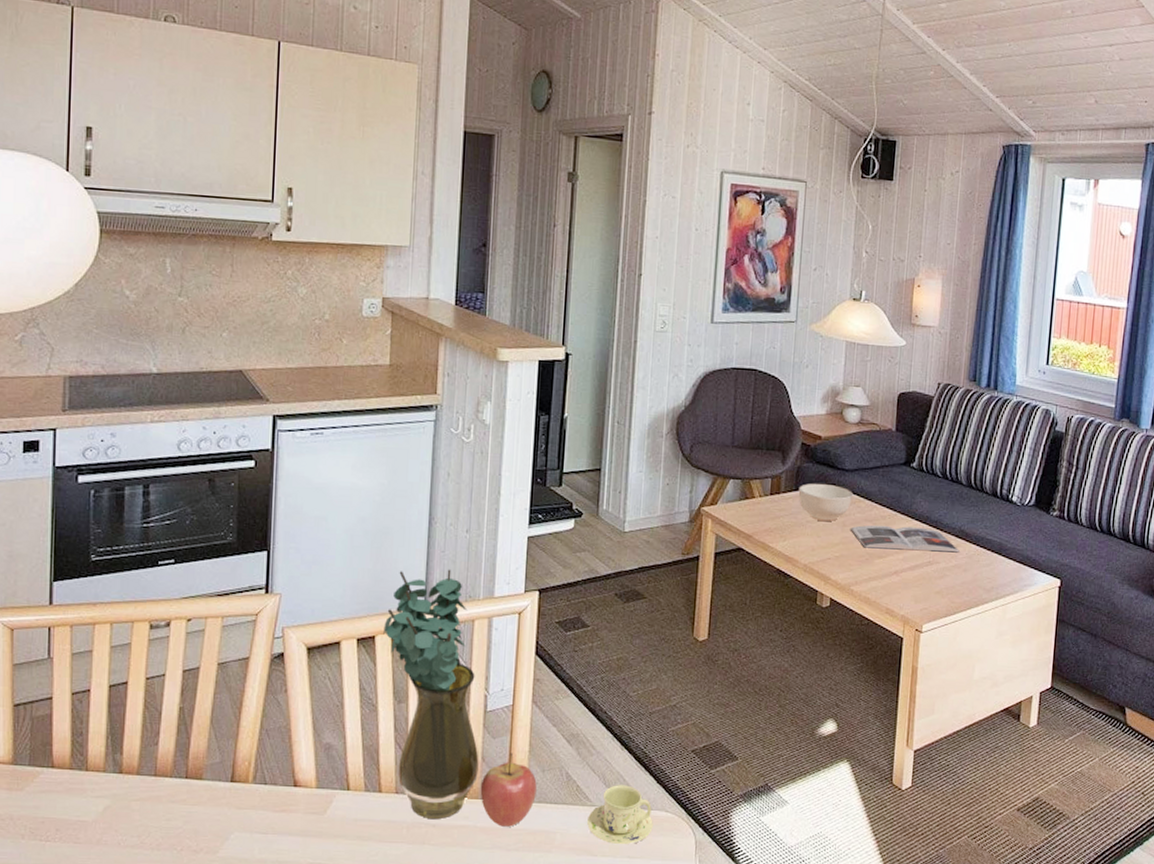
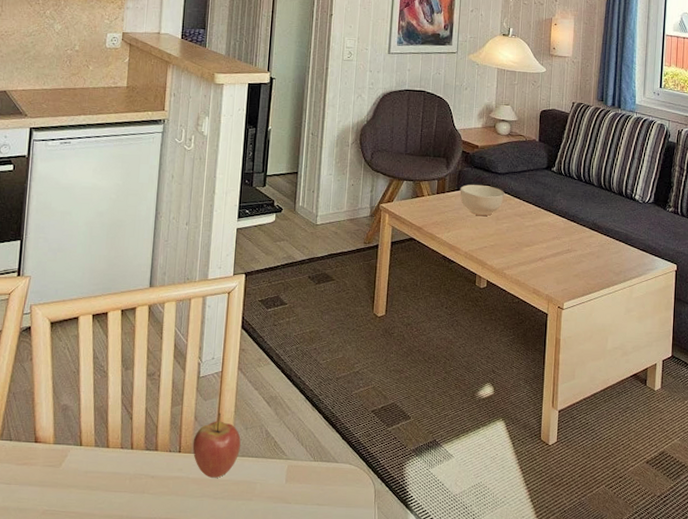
vase: present [383,569,479,819] -> none [115,256,193,471]
cup and saucer: present [587,785,653,845] -> none [283,441,339,494]
magazine: present [850,525,960,553] -> none [502,219,593,242]

